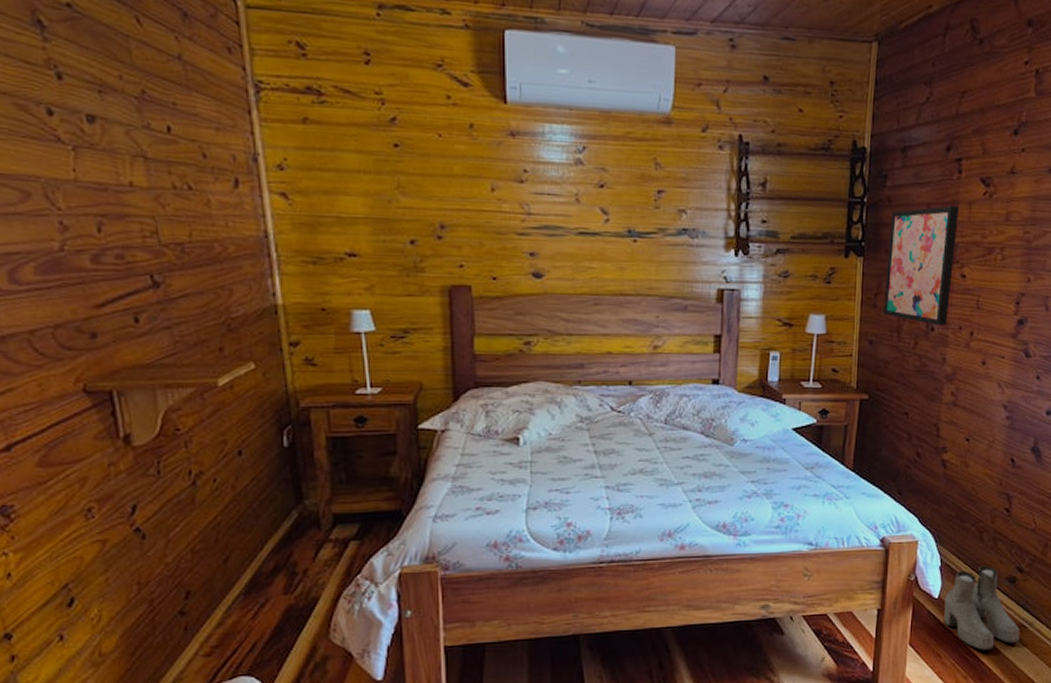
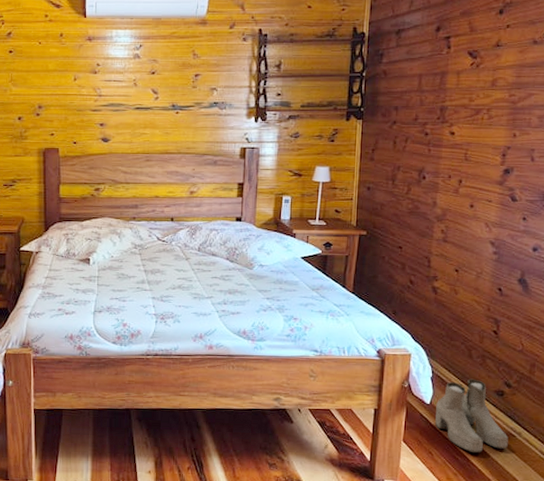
wall art: present [883,205,959,326] -> none [379,75,448,175]

